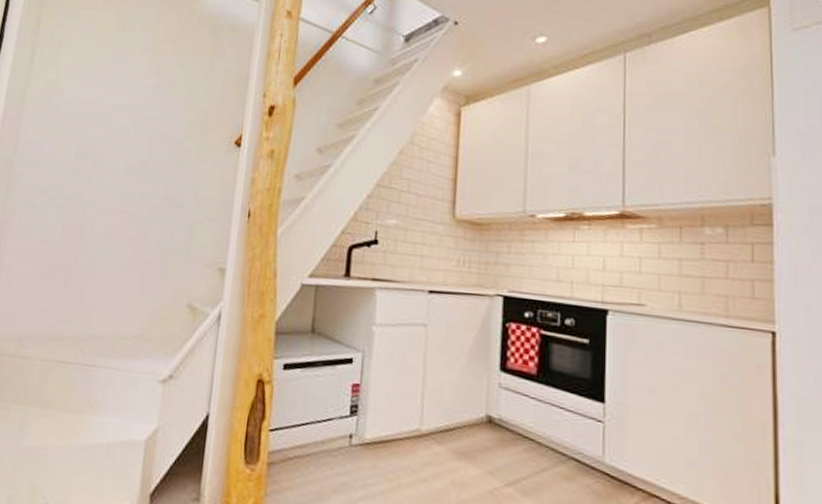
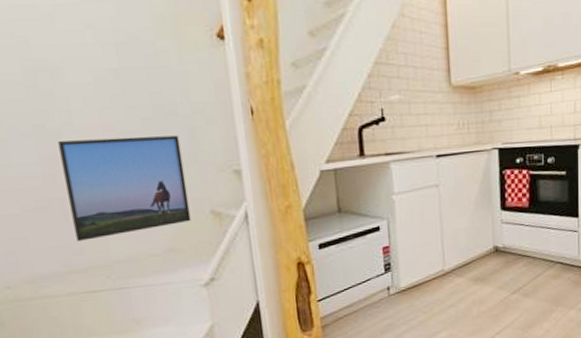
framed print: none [67,215,179,311] -> present [58,135,191,241]

